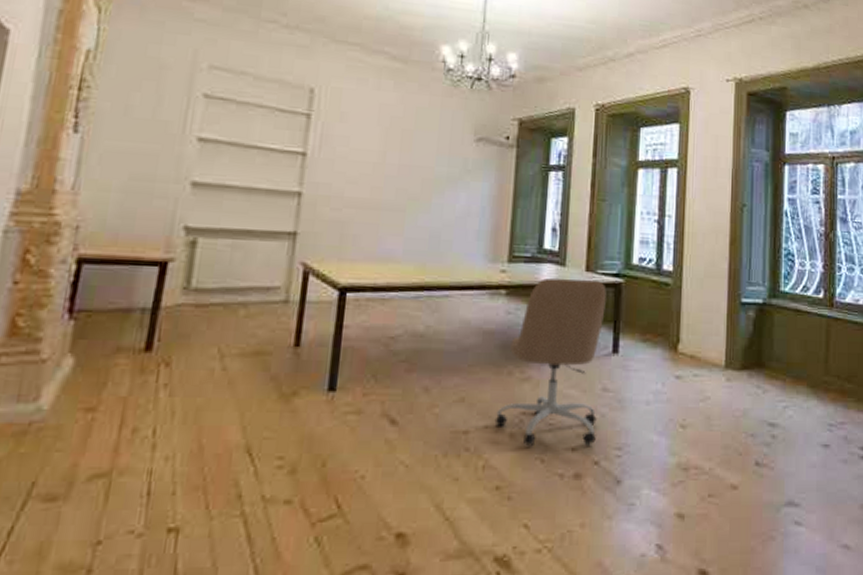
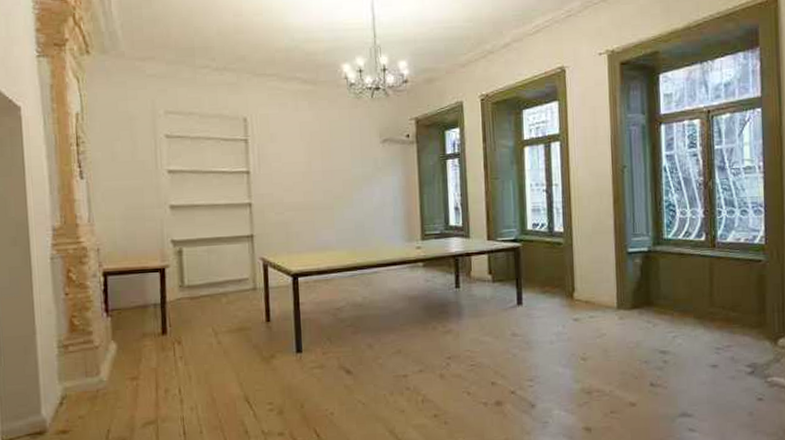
office chair: present [494,277,606,447] -> none [426,246,511,383]

